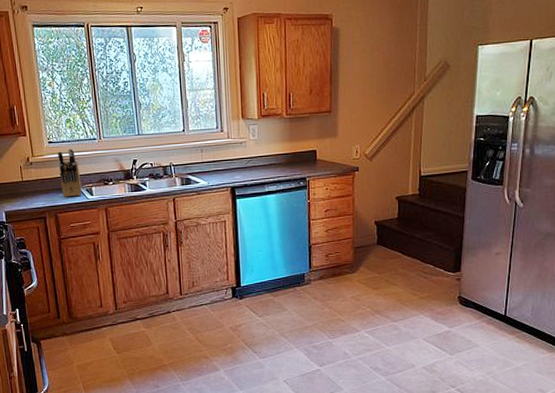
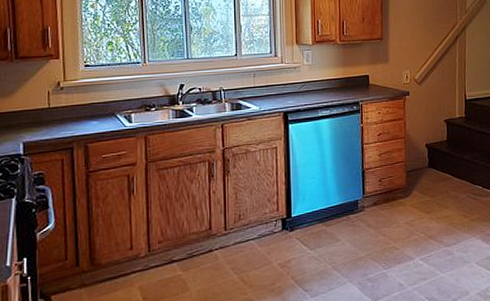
knife block: present [58,148,82,197] -> none [94,72,119,125]

